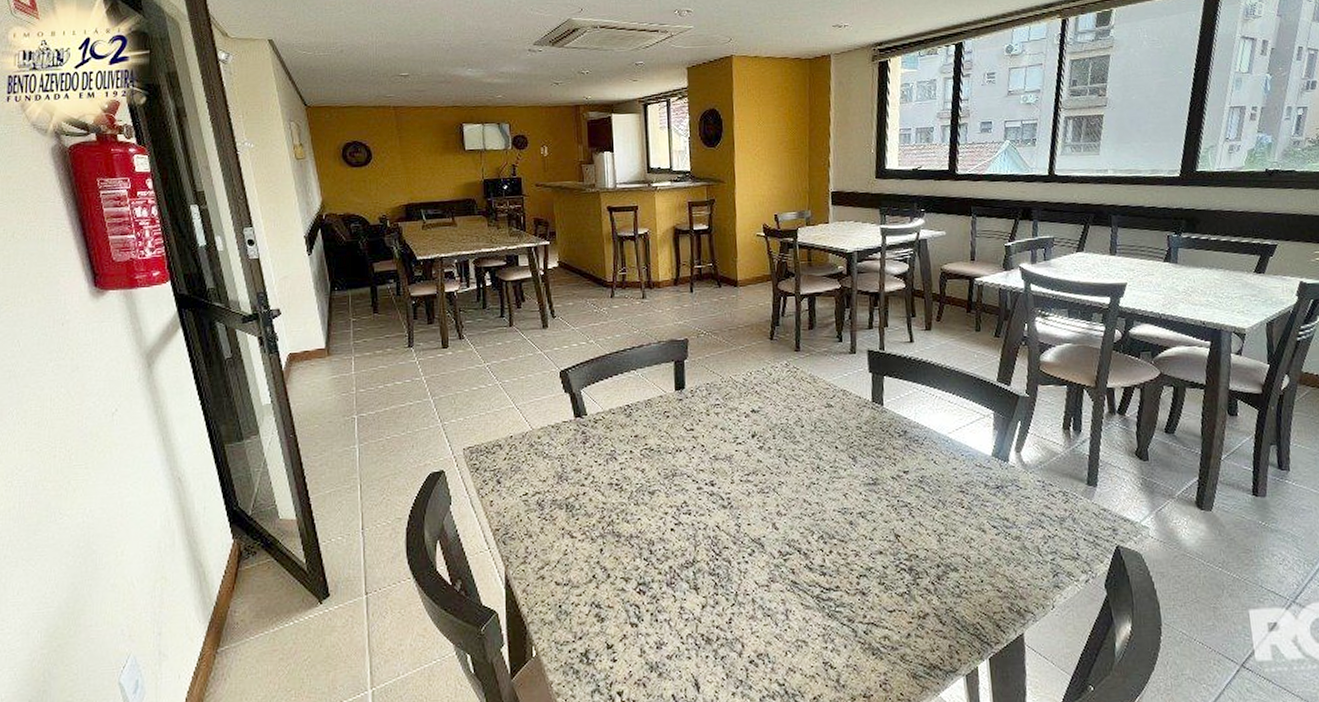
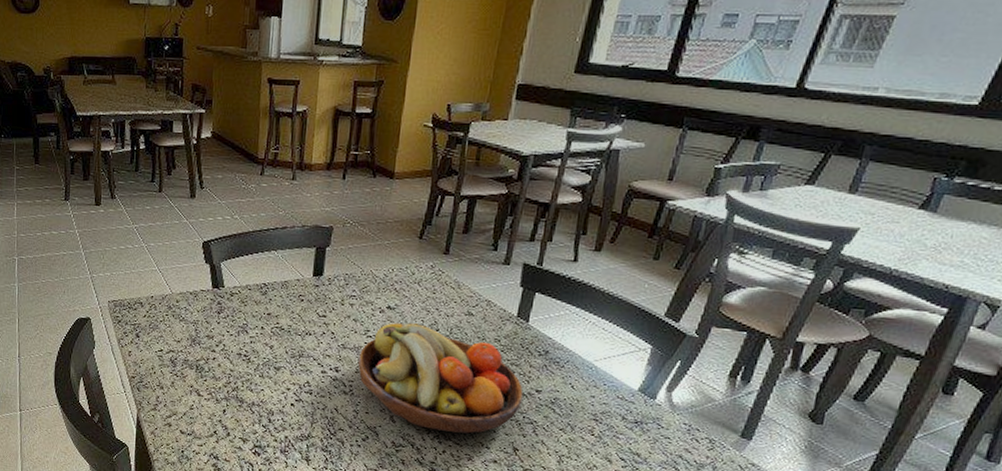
fruit bowl: none [731,423,894,530] -> present [357,323,524,434]

